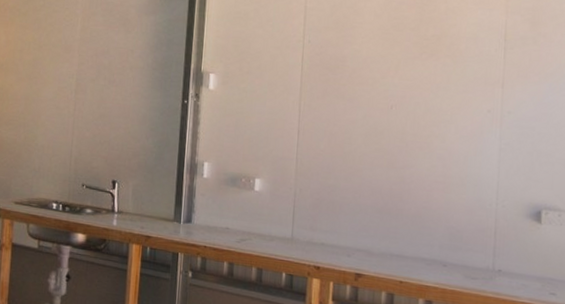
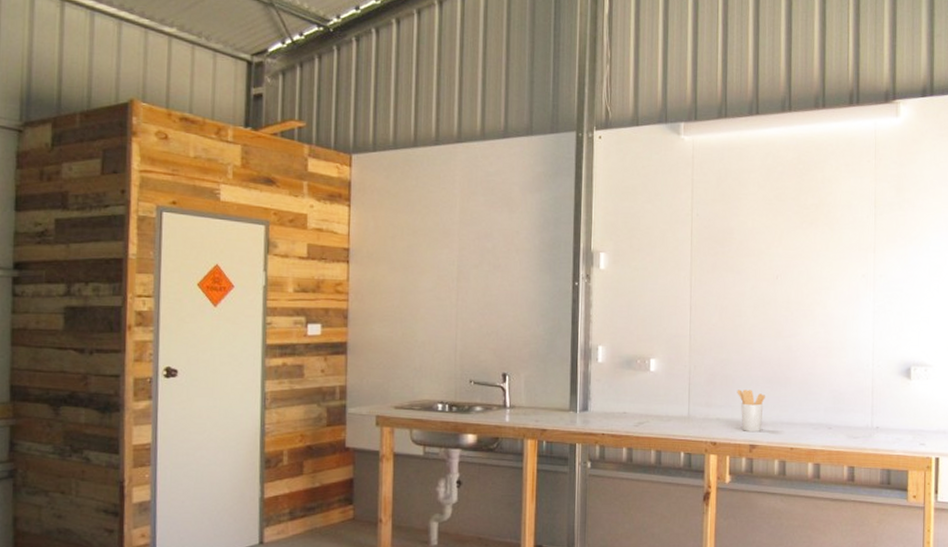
utensil holder: none [343,216,374,262] -> present [737,389,765,433]

